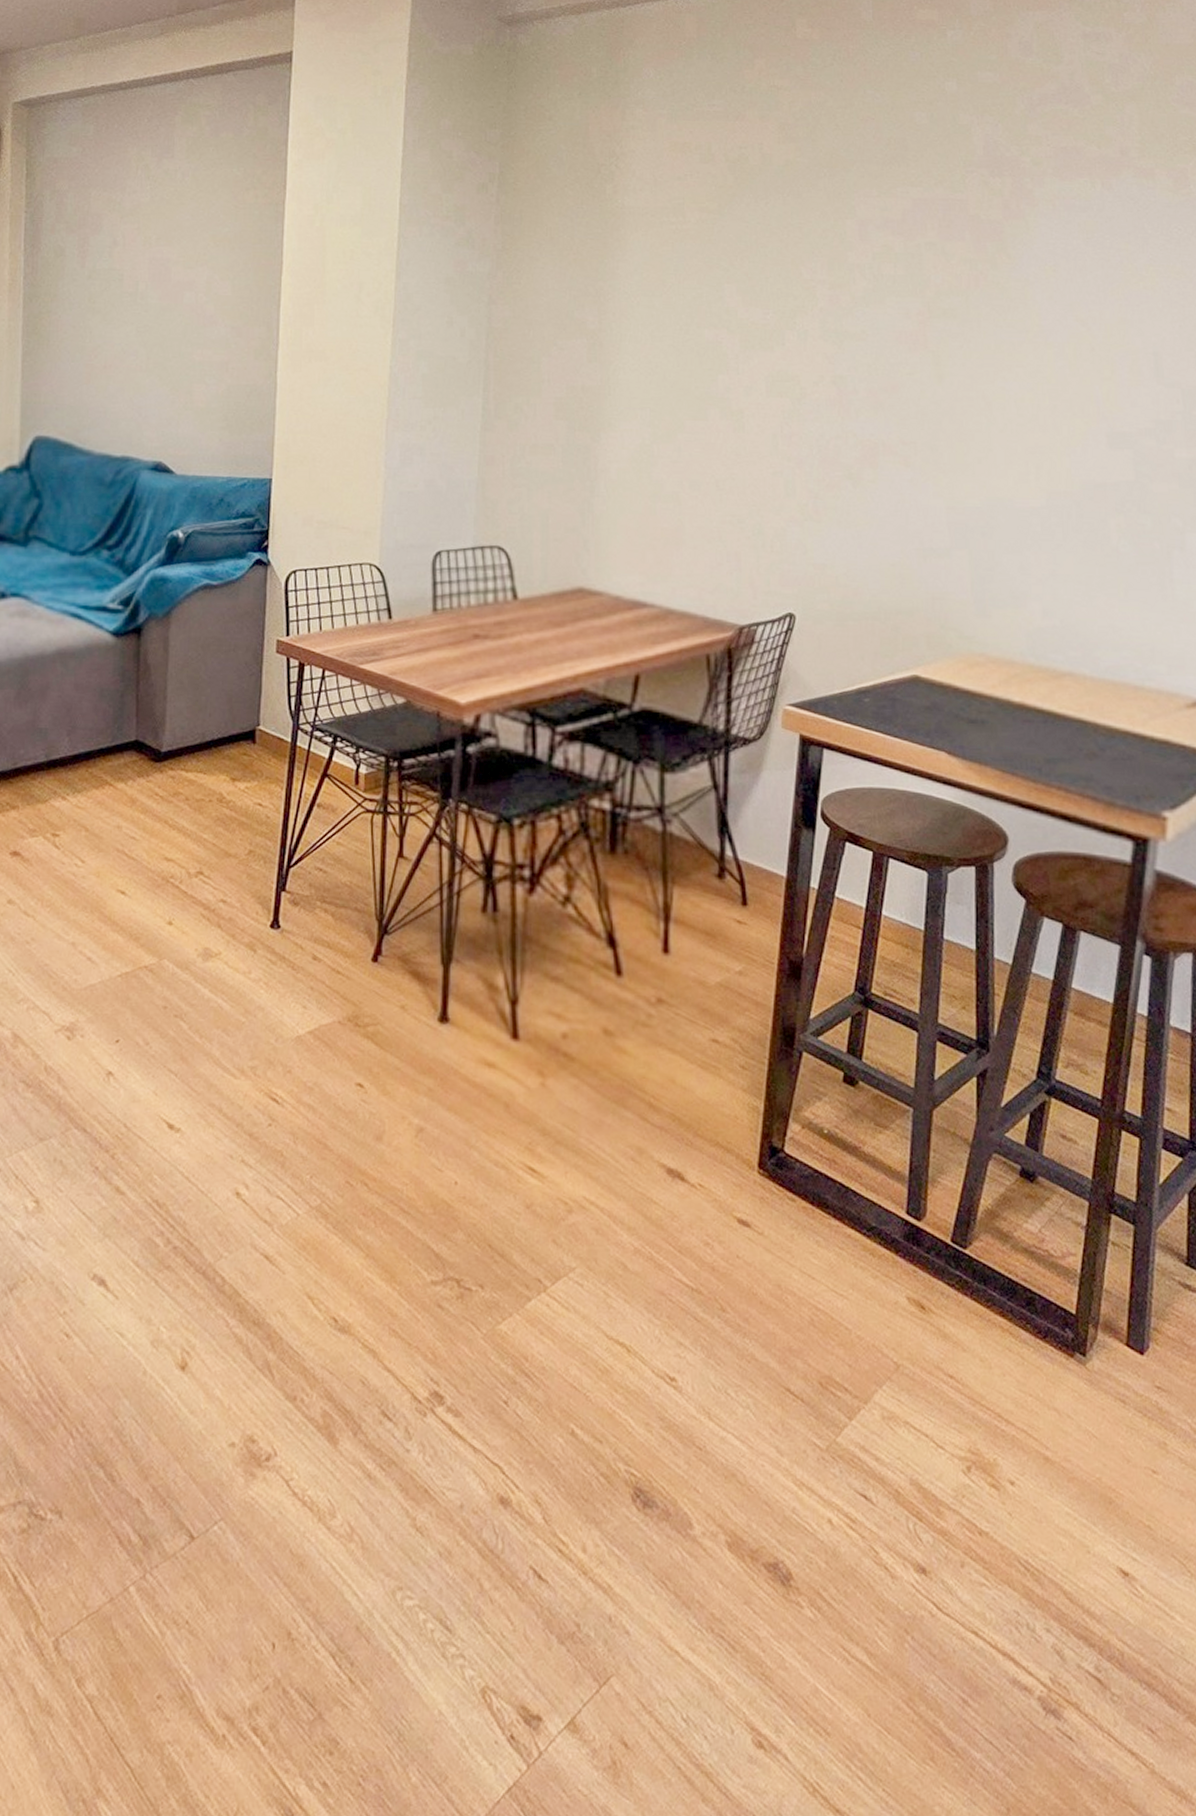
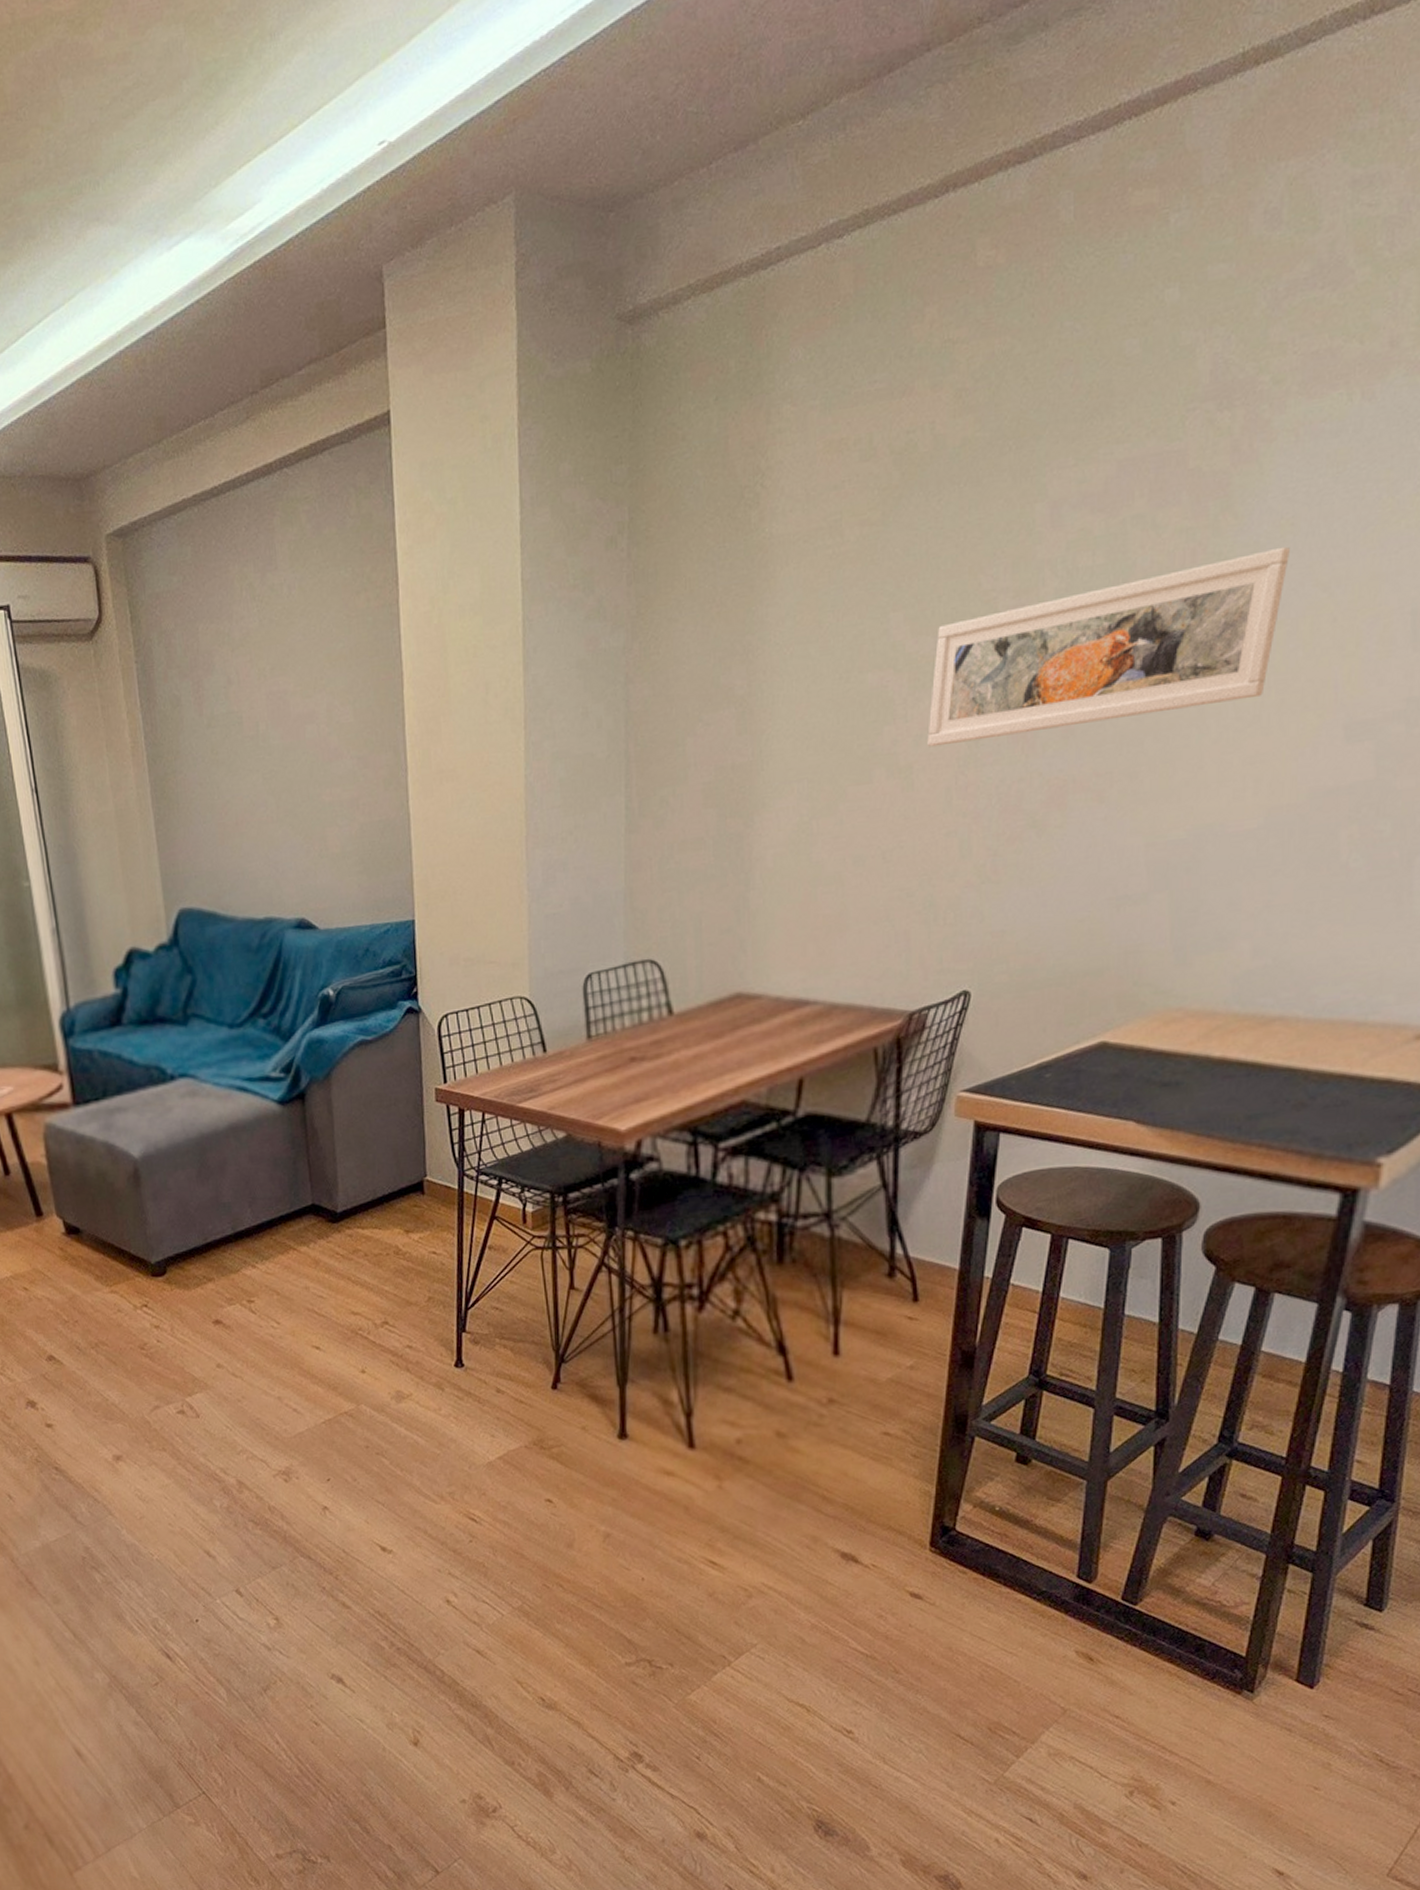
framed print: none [756,286,1054,400] -> present [927,546,1290,747]

